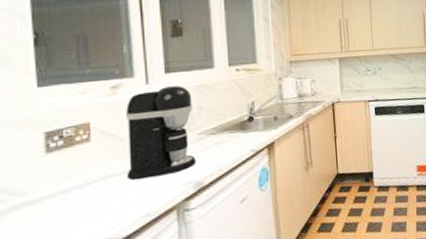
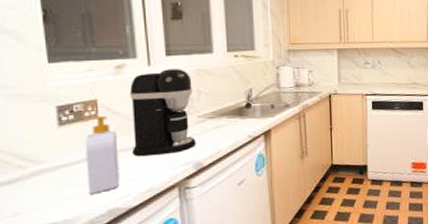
soap bottle: none [72,139,113,226] -> present [82,116,120,195]

